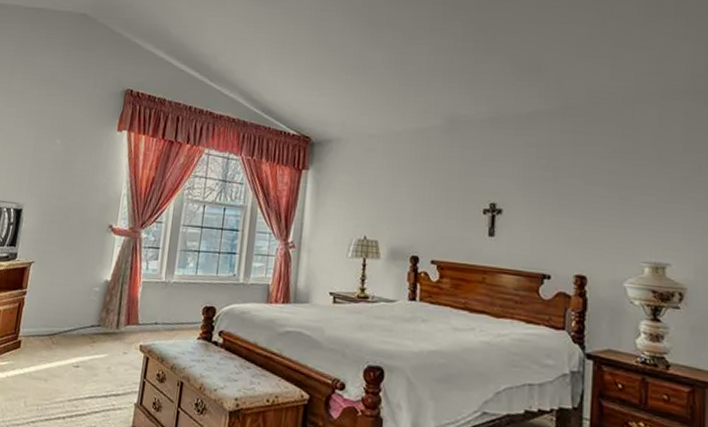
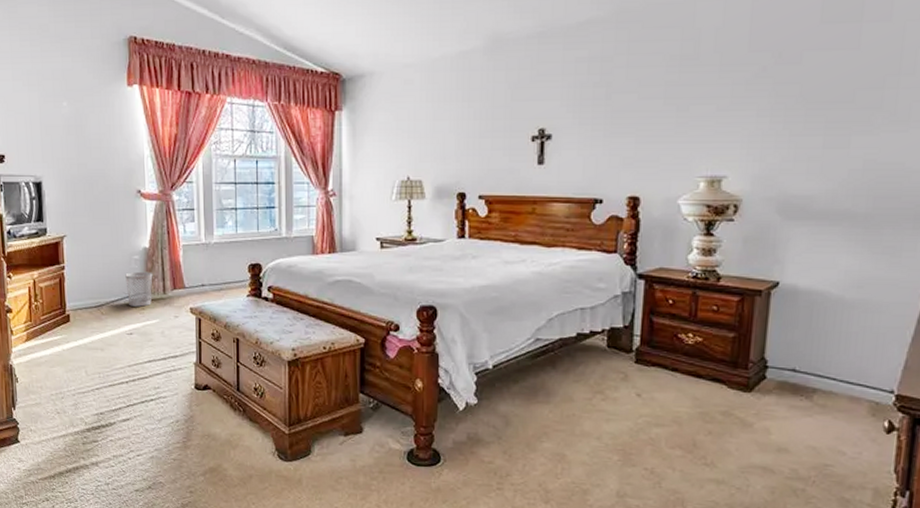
wastebasket: none [81,303,110,340] -> present [125,271,153,307]

